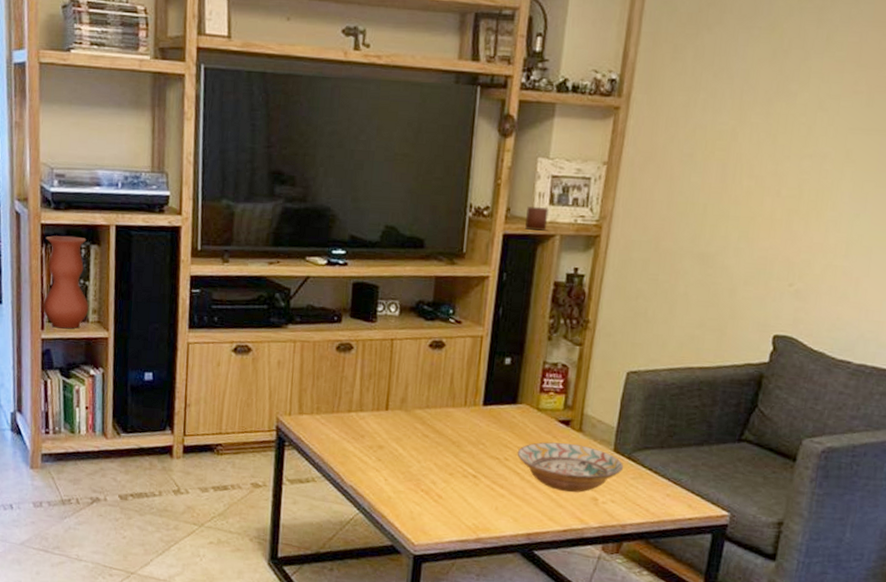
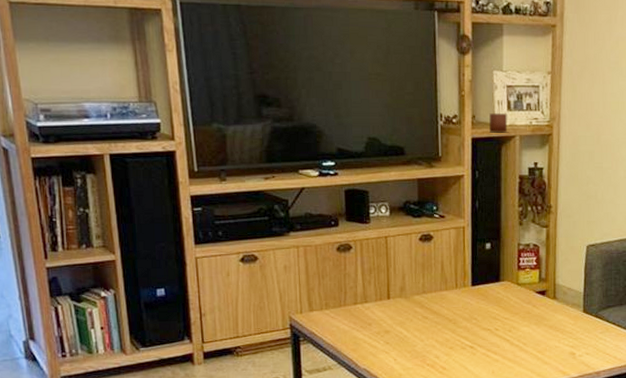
vase: present [42,235,89,329] -> none [38,167,92,256]
decorative bowl: present [517,442,624,493] -> none [505,310,593,350]

